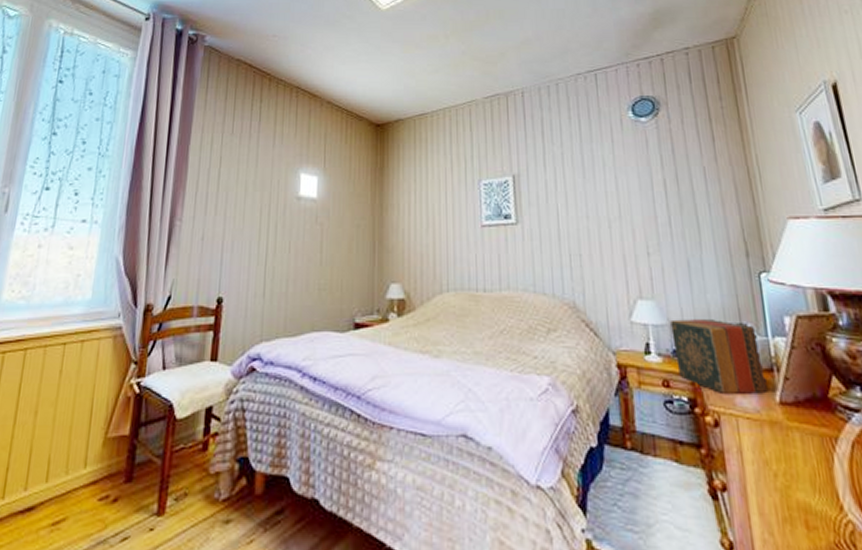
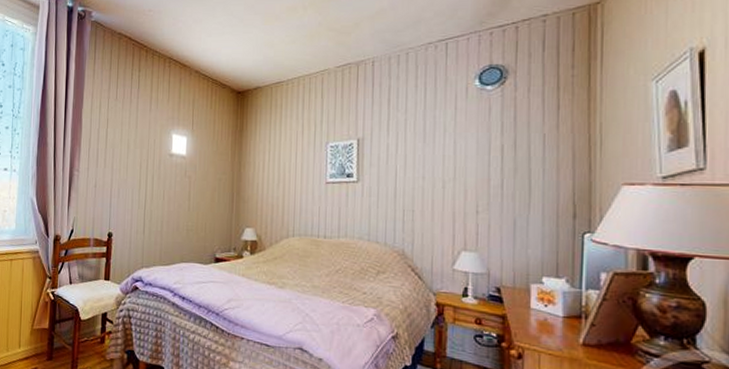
decorative box: present [670,319,767,394] -> none [489,269,573,335]

